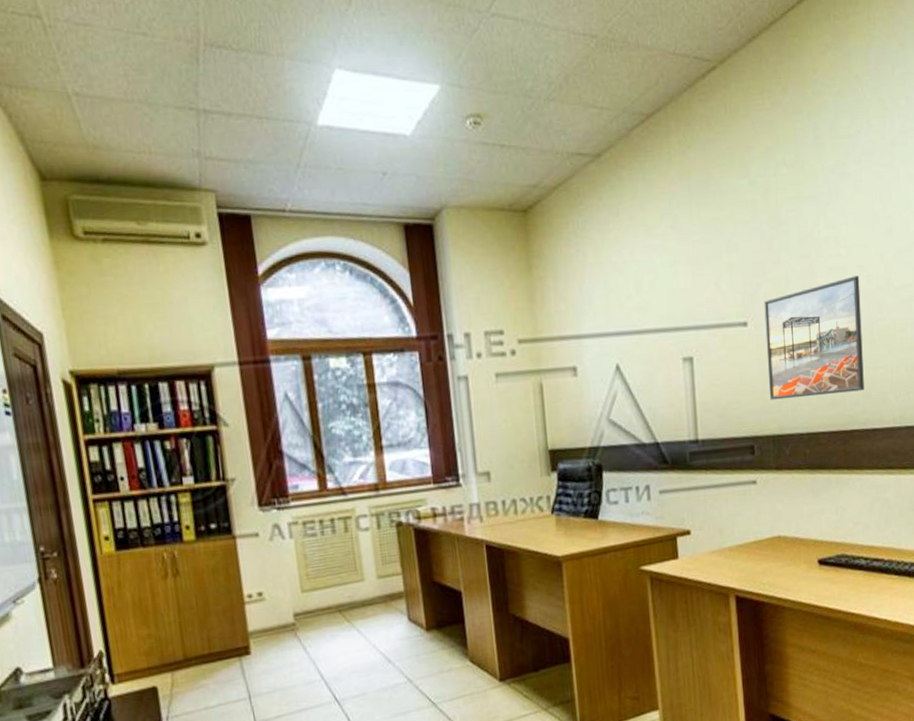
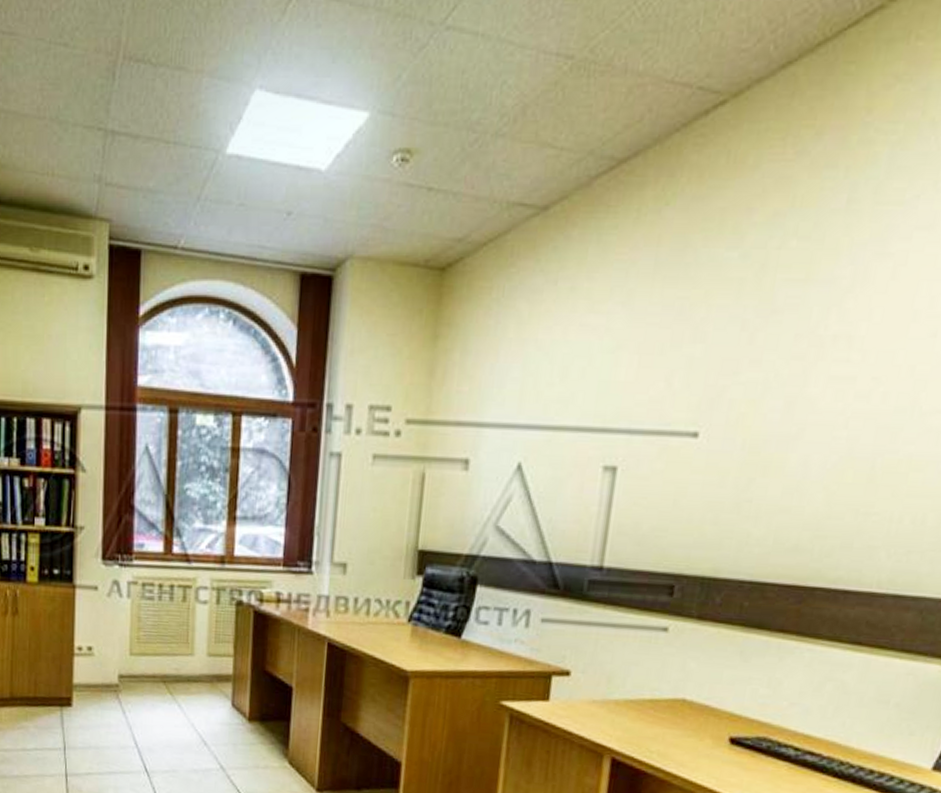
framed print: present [764,276,864,400] -> none [709,390,872,540]

